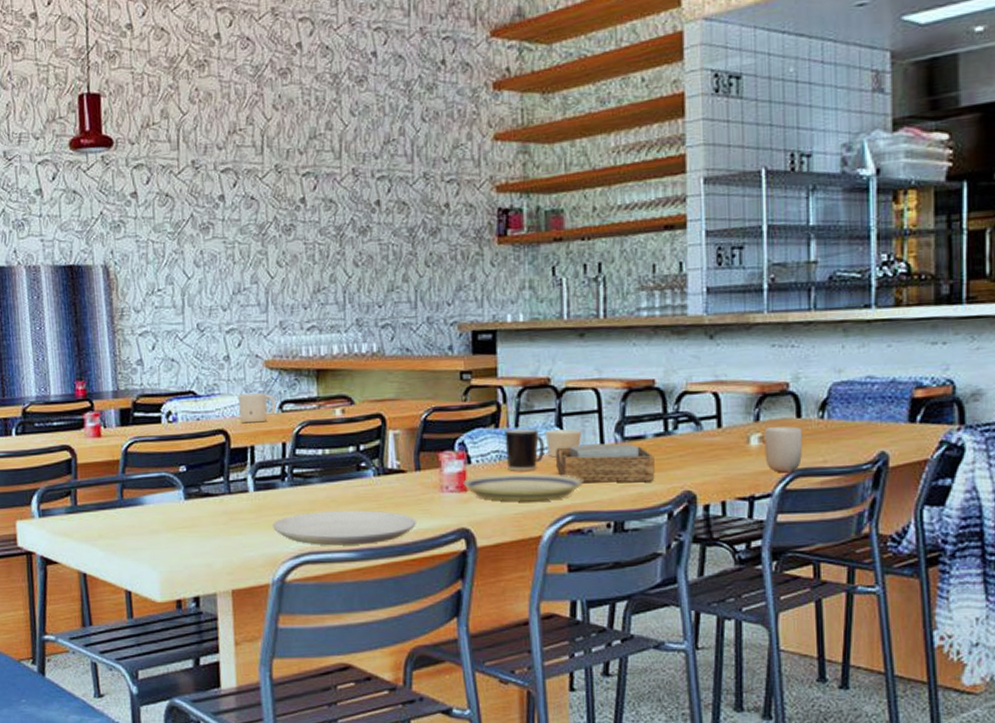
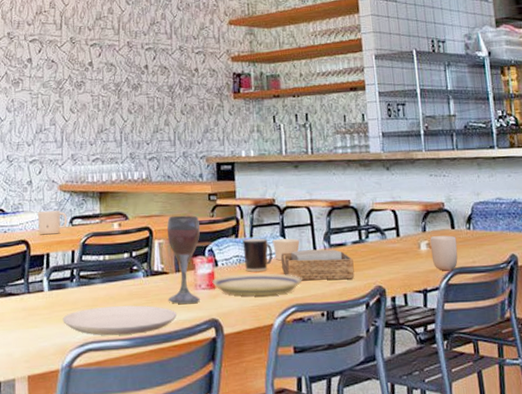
cup: none [404,399,449,510] -> present [166,215,200,305]

